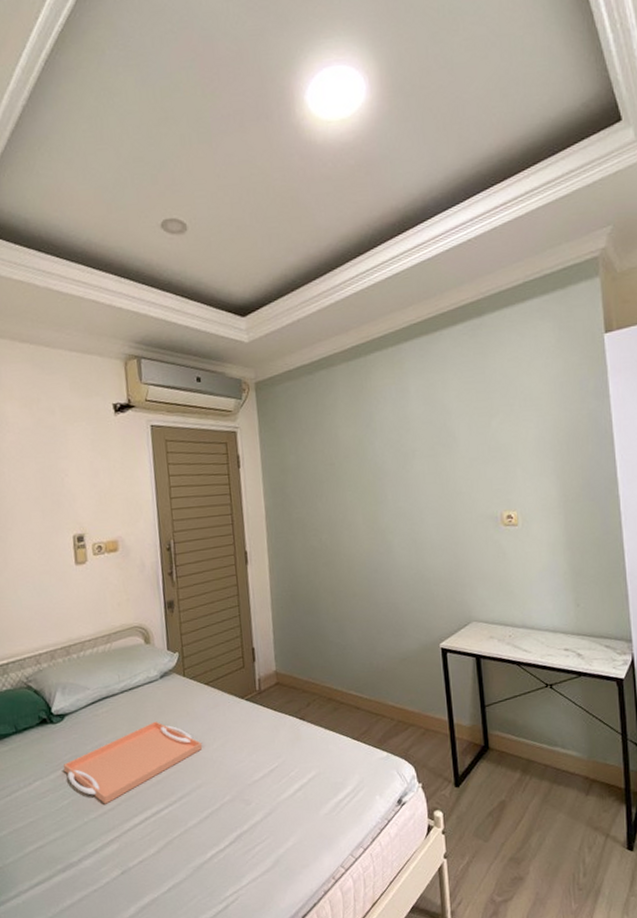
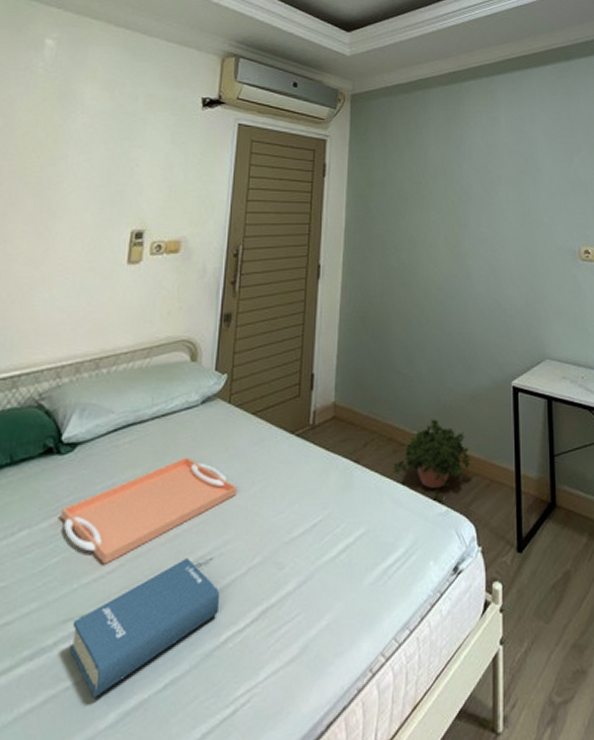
hardback book: none [89,797,202,897] -> present [69,557,220,697]
potted plant: none [334,680,407,746] -> present [392,419,472,499]

